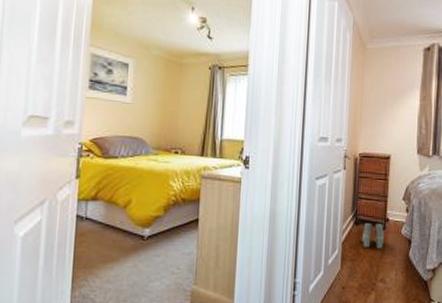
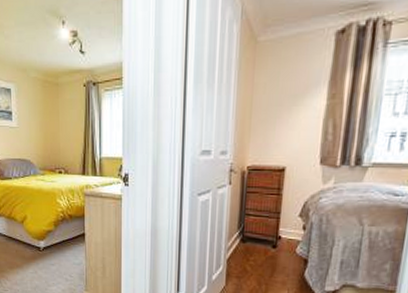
boots: present [362,222,384,250] -> none [249,240,275,269]

